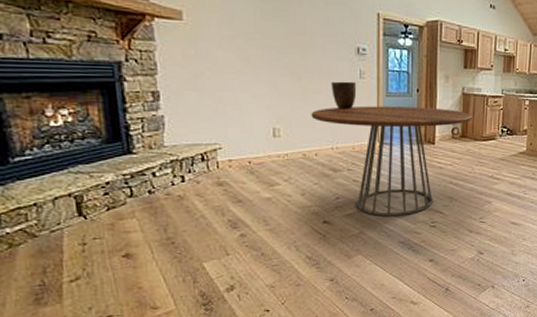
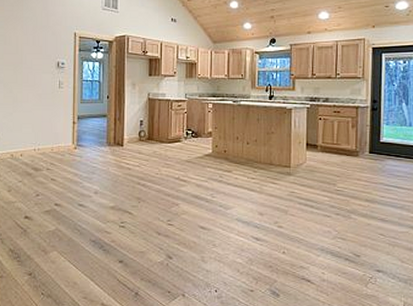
dining table: present [311,106,472,216] -> none [19,112,157,215]
ceramic pot: present [331,81,357,109] -> none [36,91,56,115]

